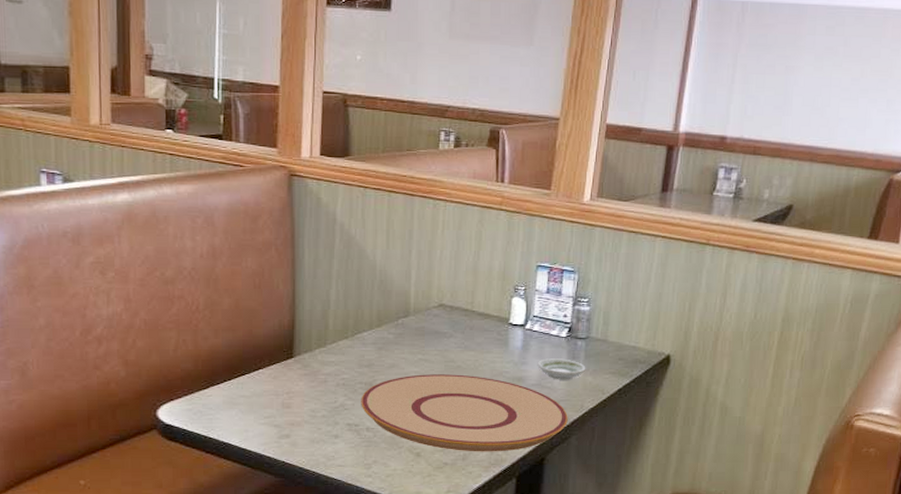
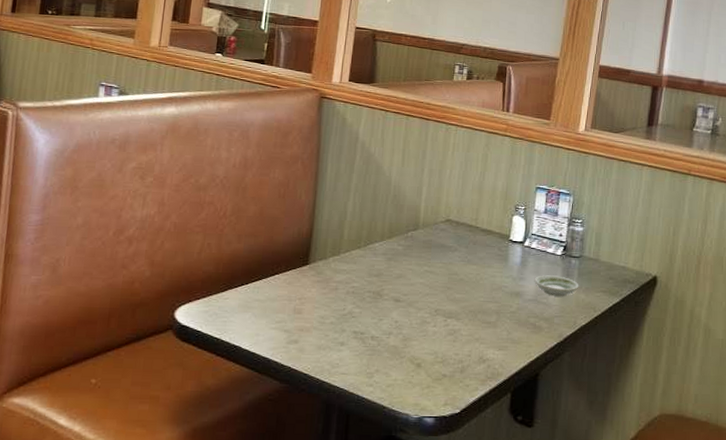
plate: present [361,374,568,452] -> none [368,285,562,366]

